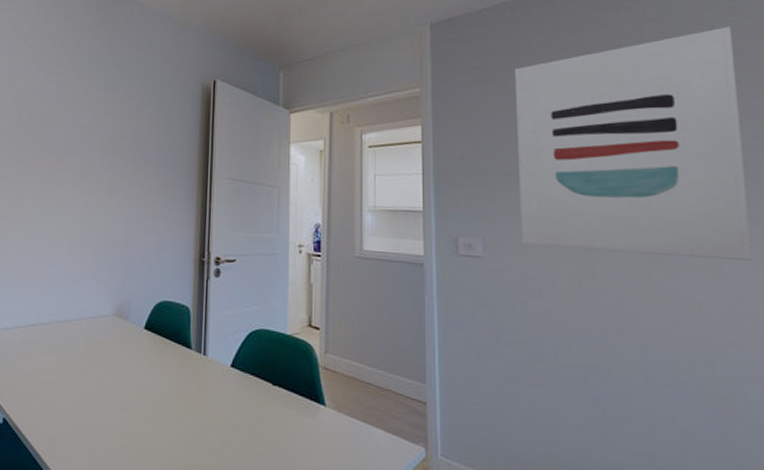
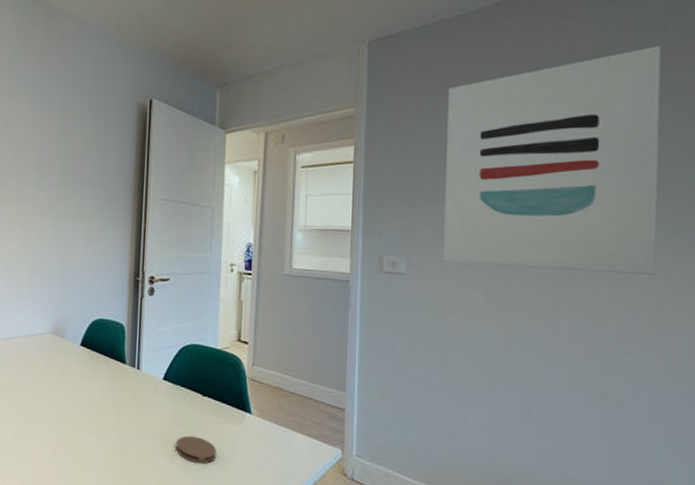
coaster: none [246,428,289,461] -> present [176,435,216,464]

